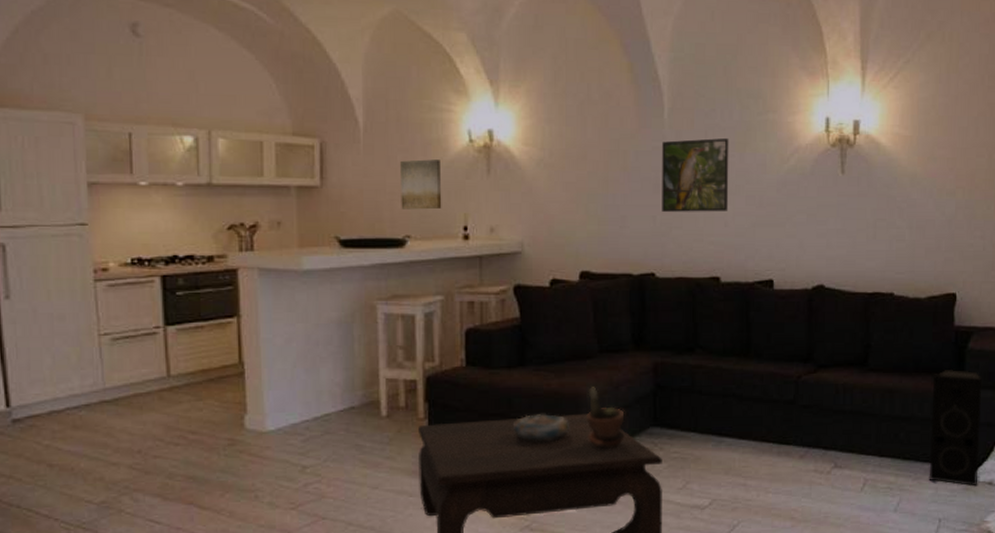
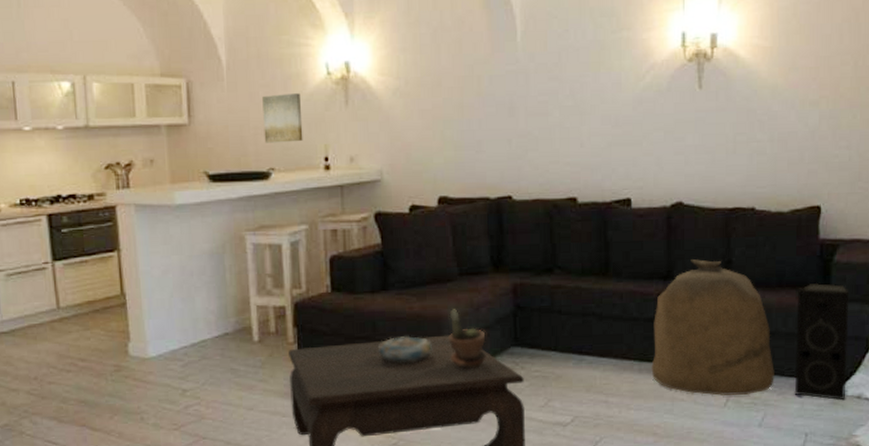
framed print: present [662,137,729,212] -> none [516,58,584,135]
bag: none [790,343,910,480] -> present [651,259,774,396]

